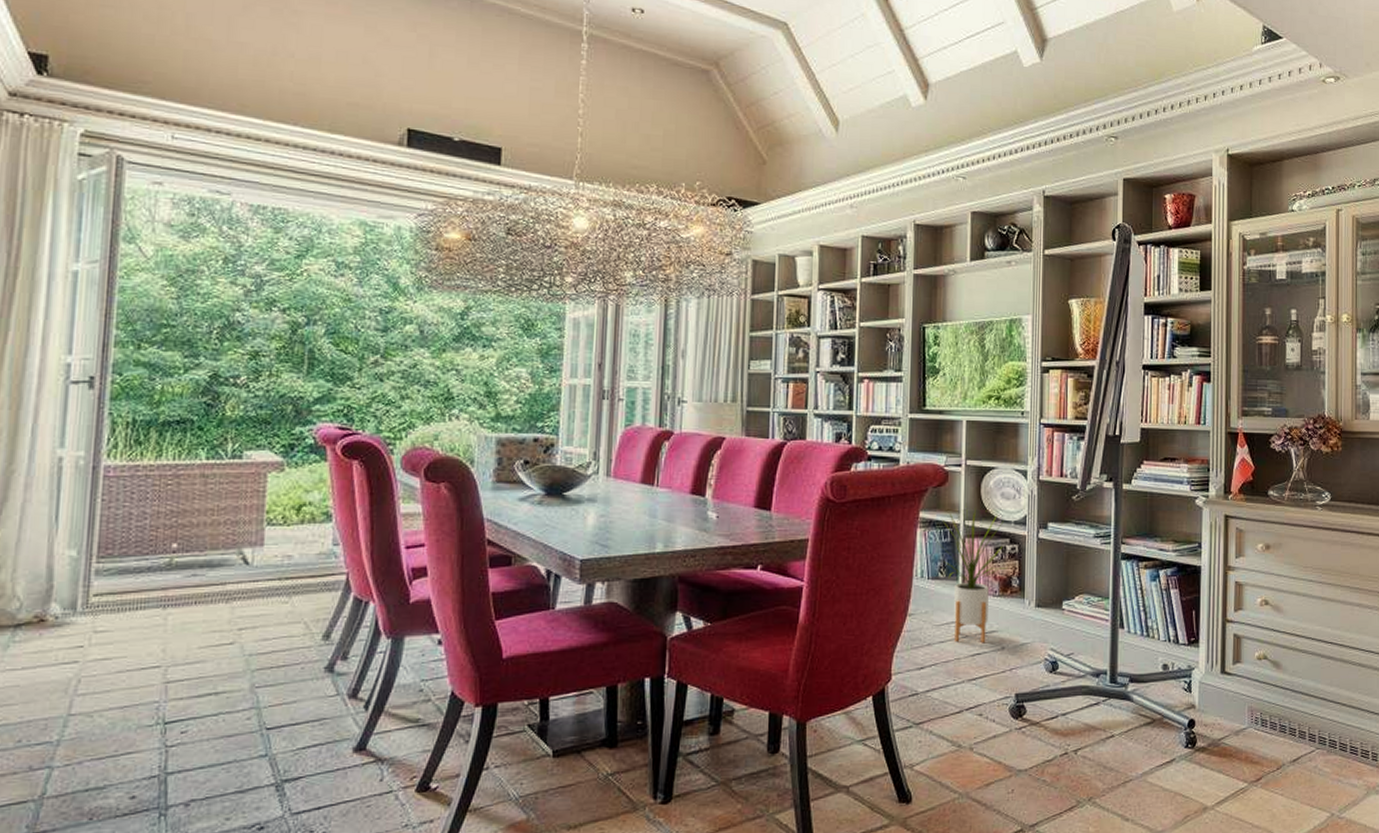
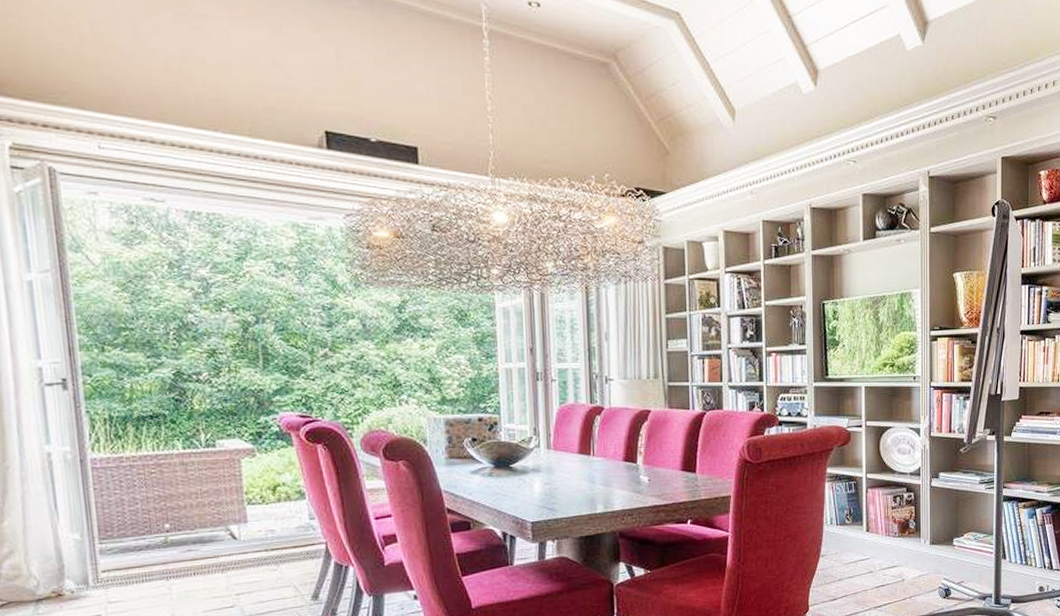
house plant: present [934,502,1008,644] -> none [841,458,906,577]

